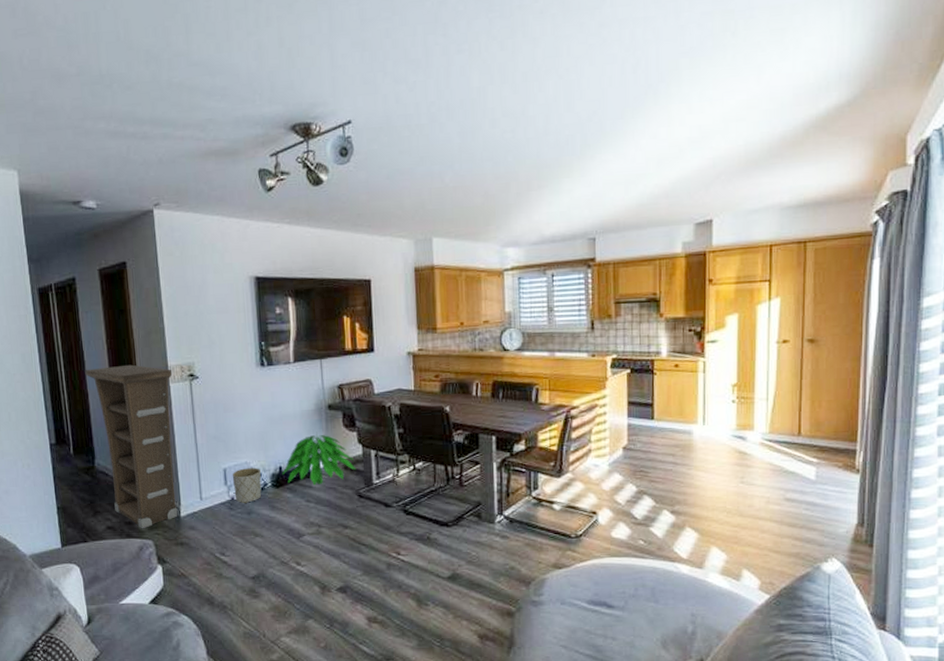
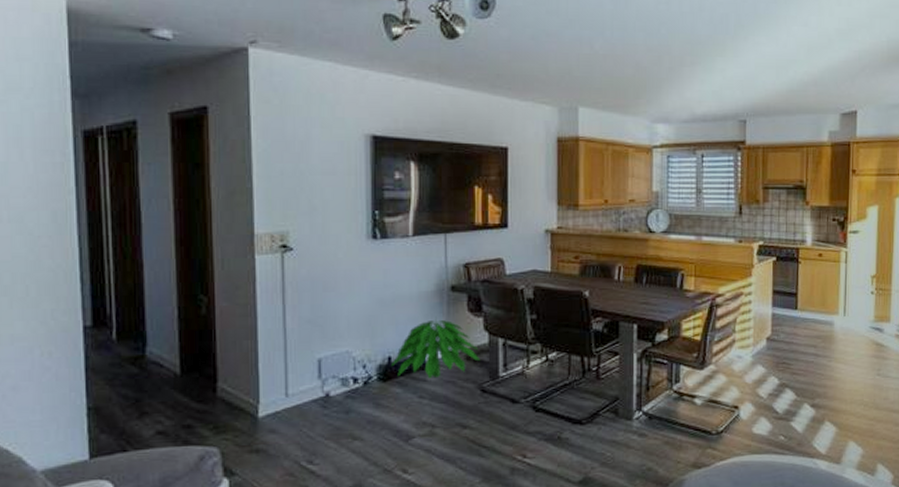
cabinet: present [85,364,178,529] -> none [141,230,260,434]
planter: present [232,468,262,503] -> none [328,358,365,400]

